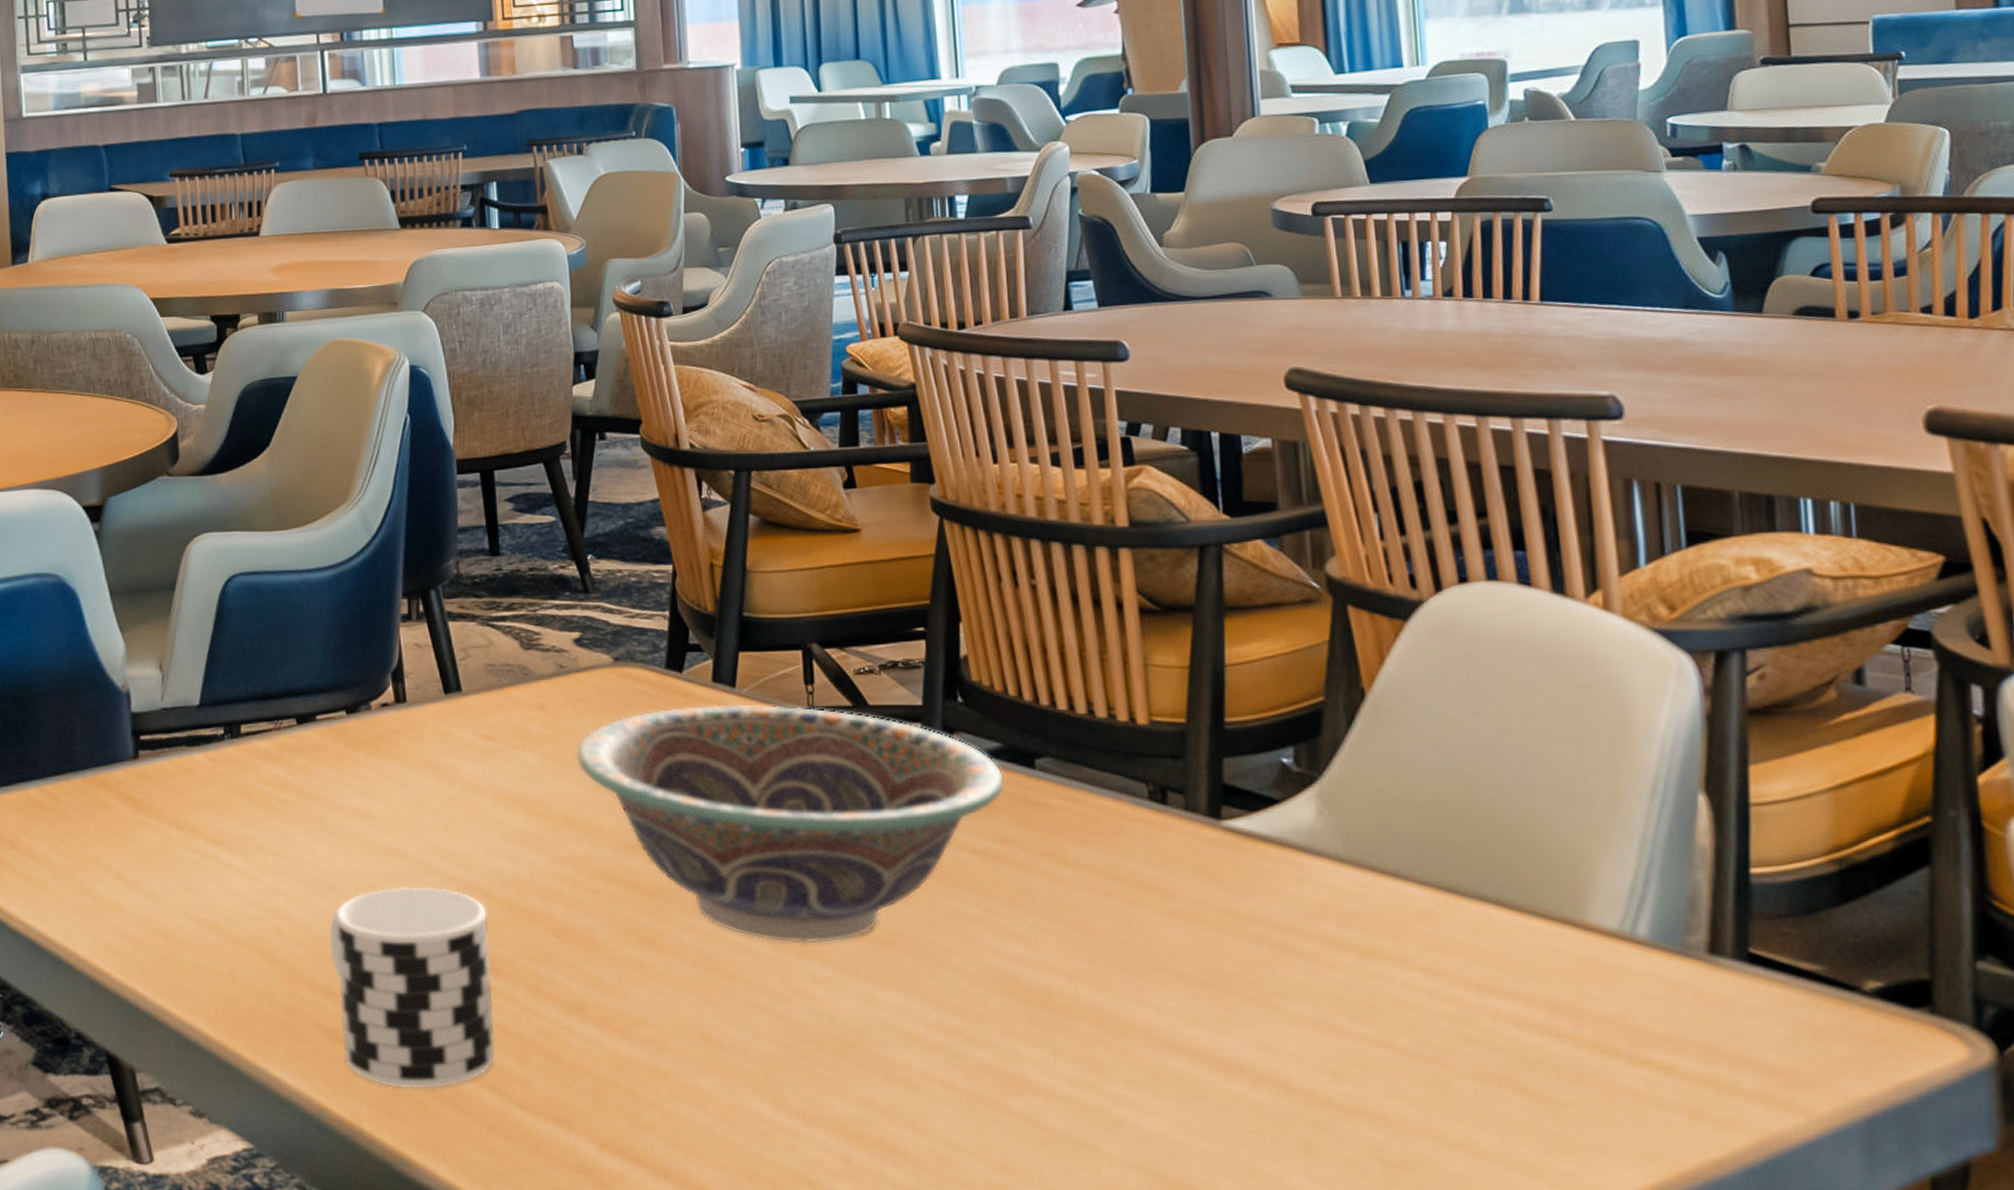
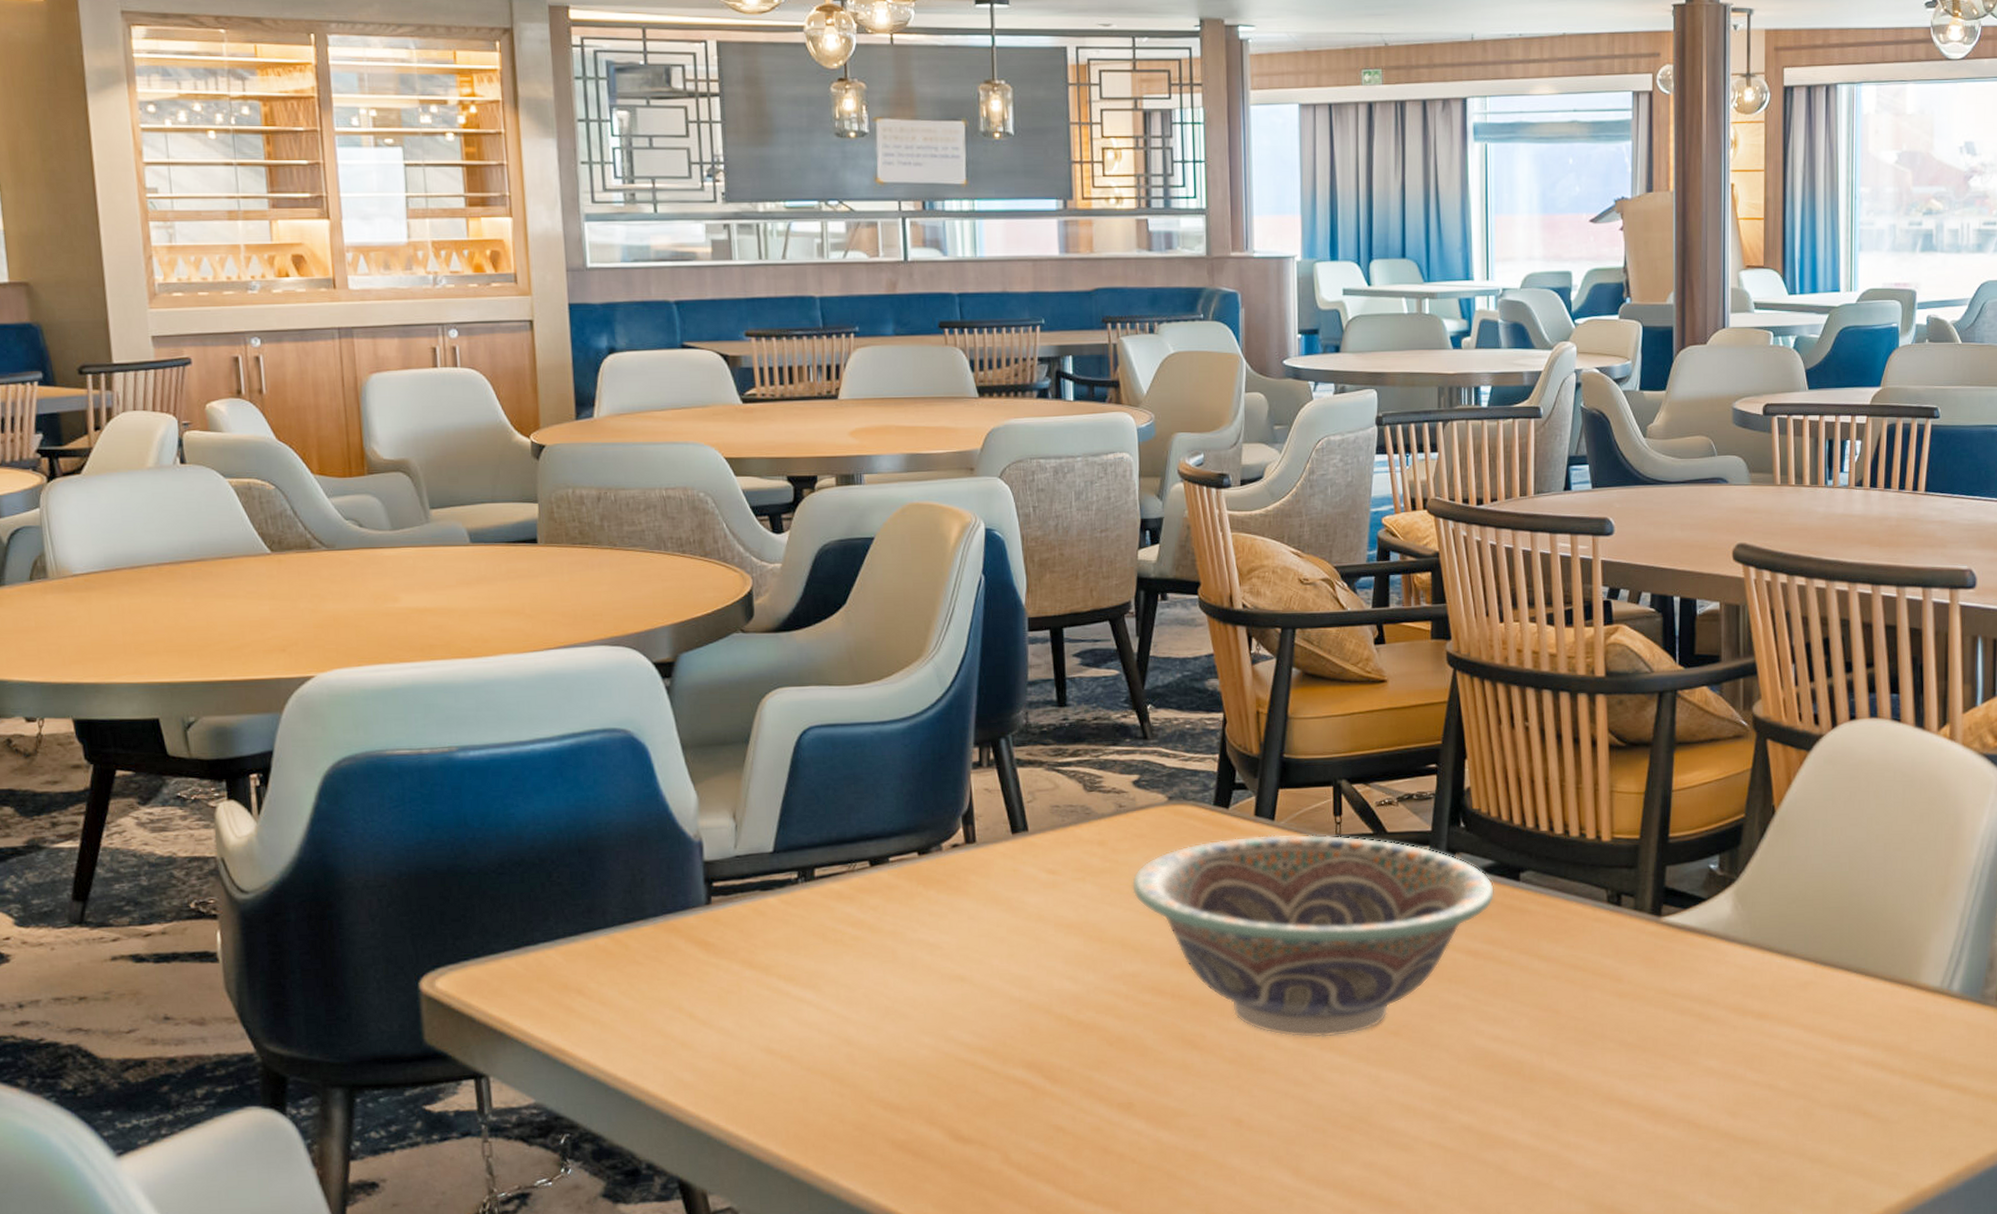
cup: present [328,886,496,1089] -> none [898,1008,1052,1188]

